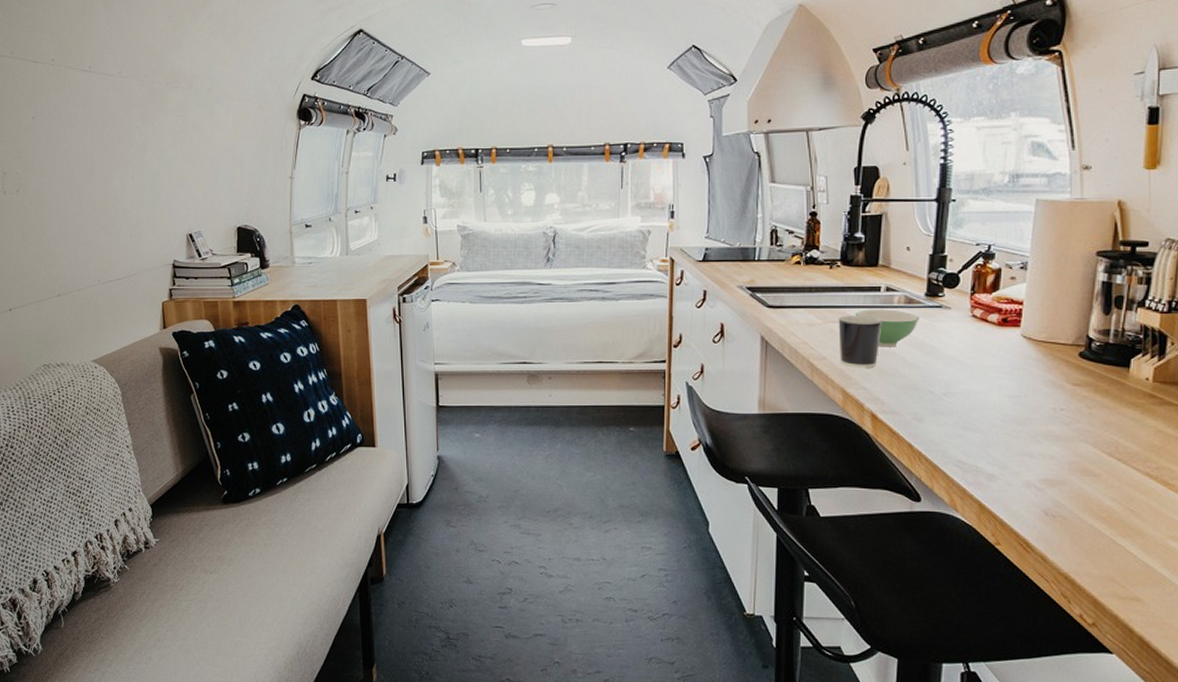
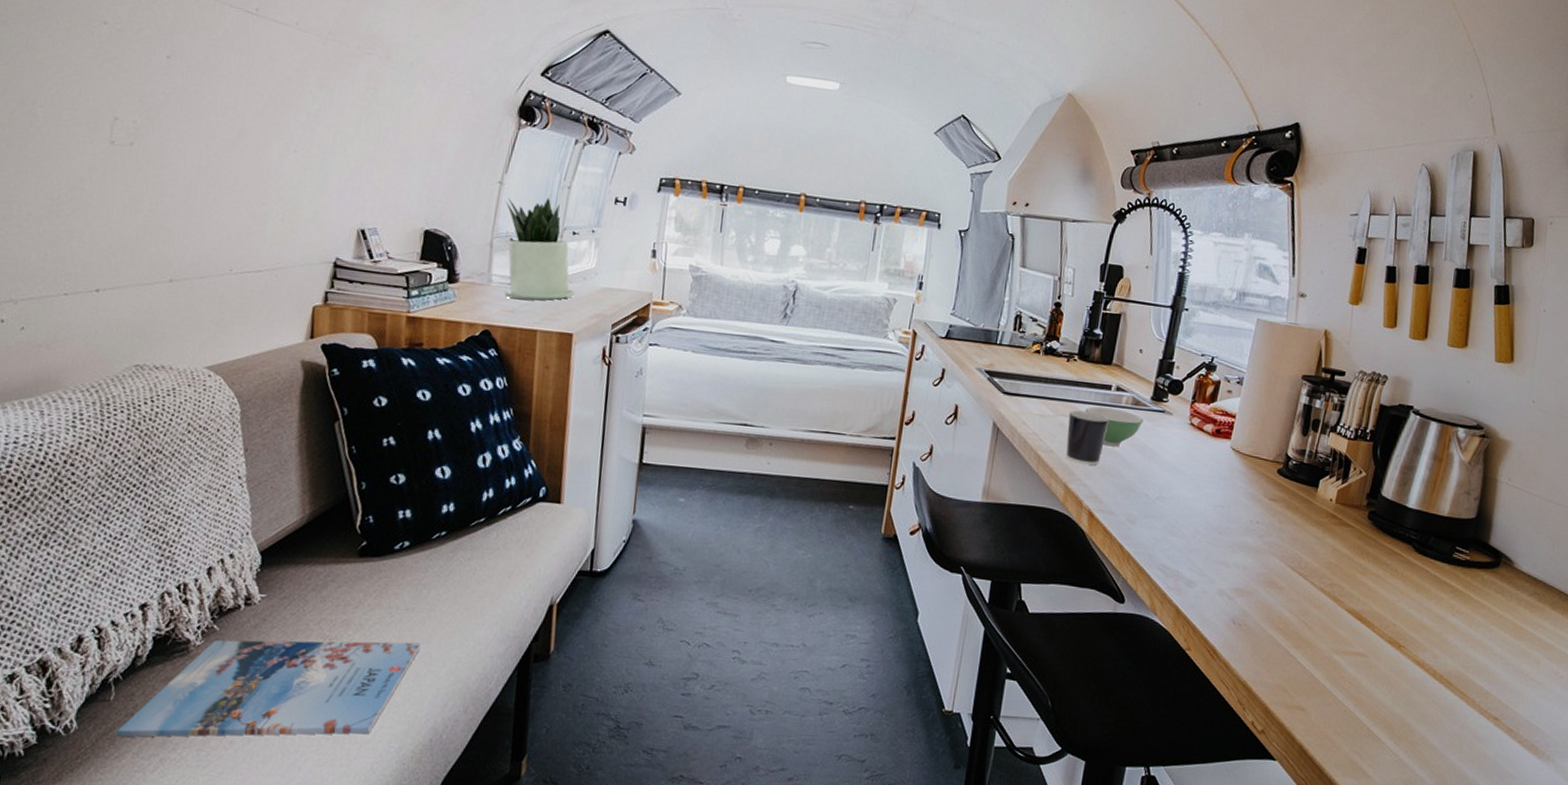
magazine: none [69,572,279,656] -> present [116,640,421,737]
planter: none [298,184,364,276] -> present [503,198,576,301]

